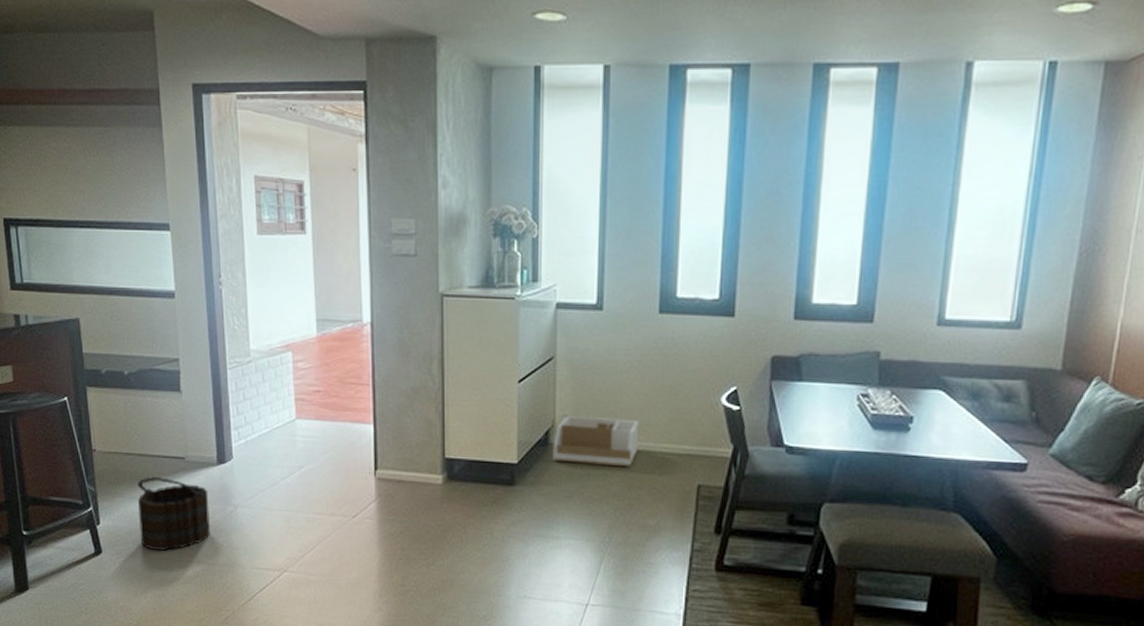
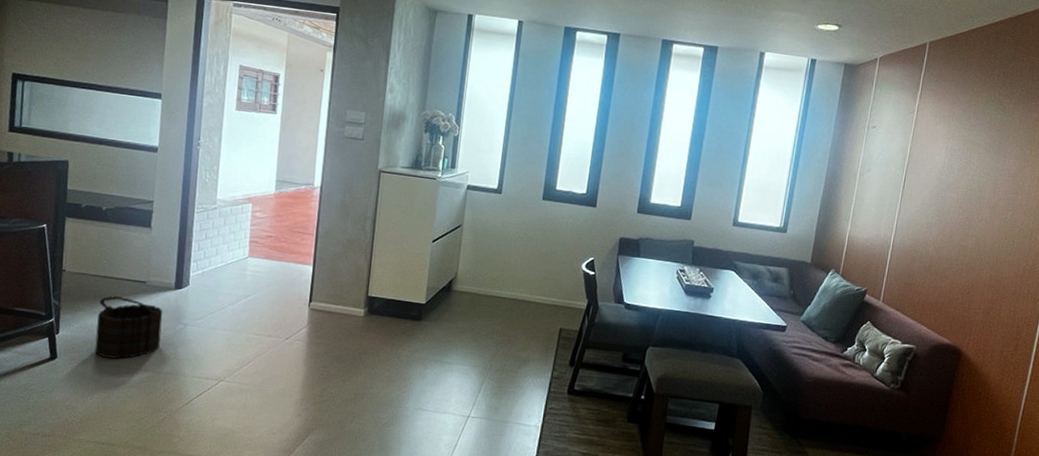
storage bin: present [553,414,639,468] -> none [453,269,521,312]

